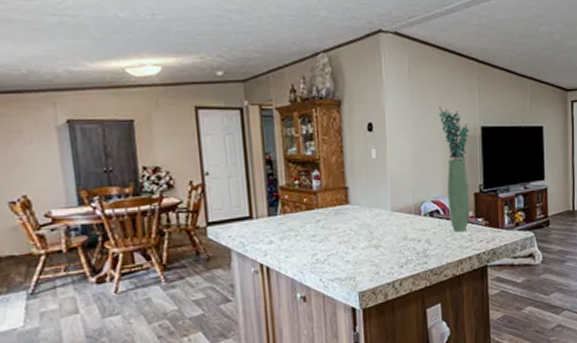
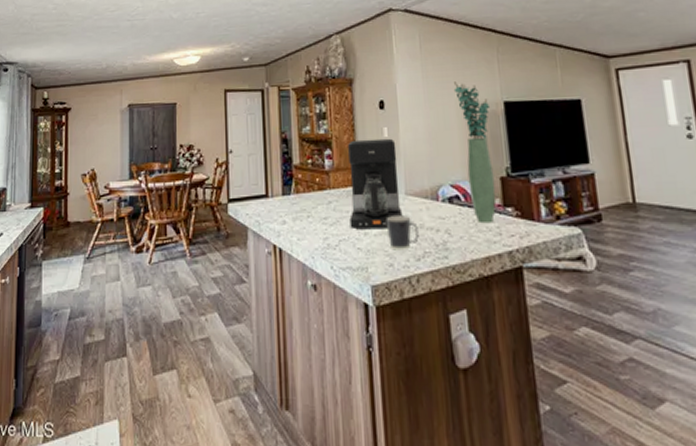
coffee maker: none [336,159,389,244] -> present [348,138,403,228]
mug: none [372,229,403,260] -> present [385,216,419,250]

